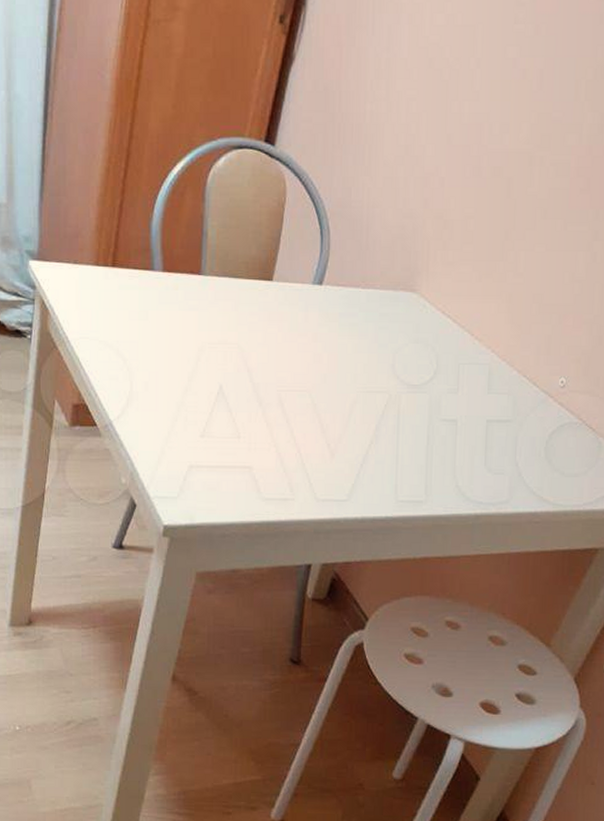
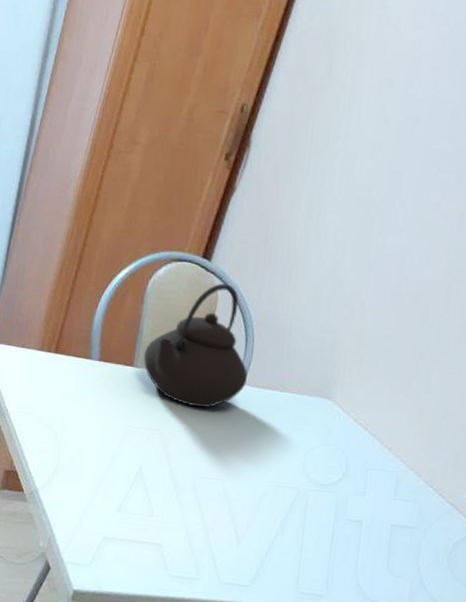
teapot: none [211,170,326,314] -> present [143,282,248,409]

